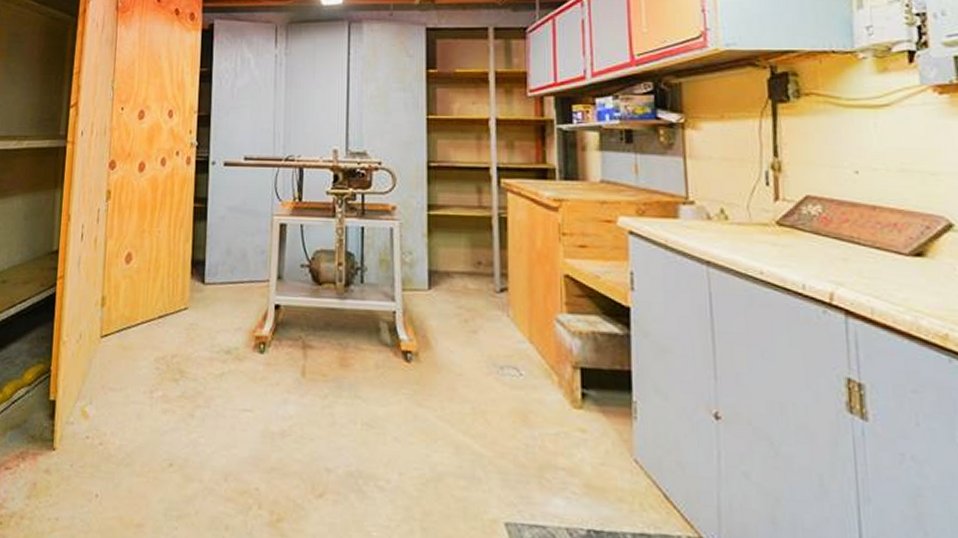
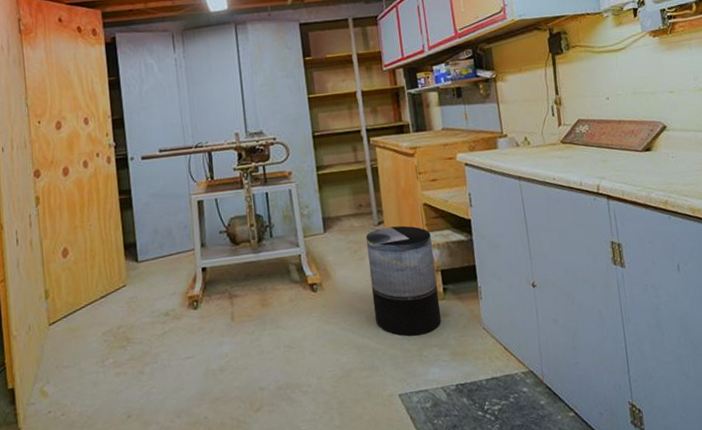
trash can: none [482,296,575,450] -> present [365,225,442,337]

